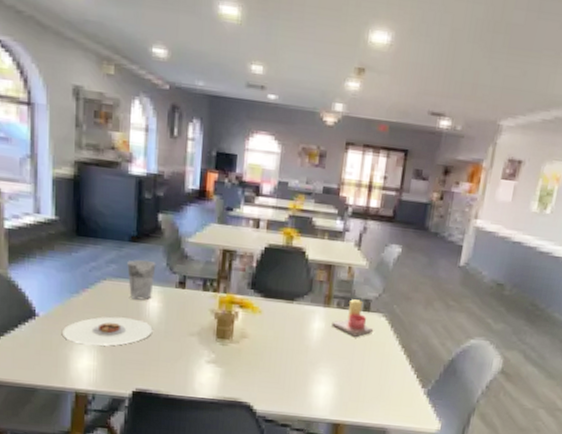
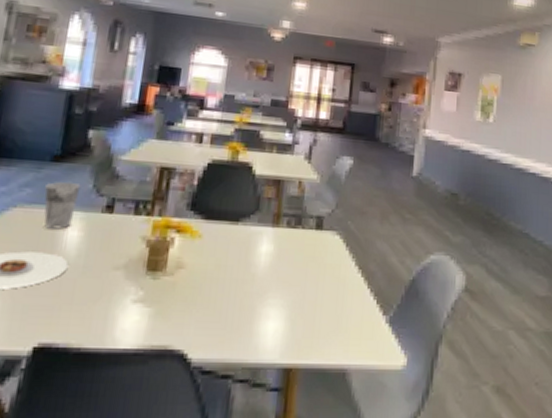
candle: present [332,299,374,337] -> none [281,217,328,259]

